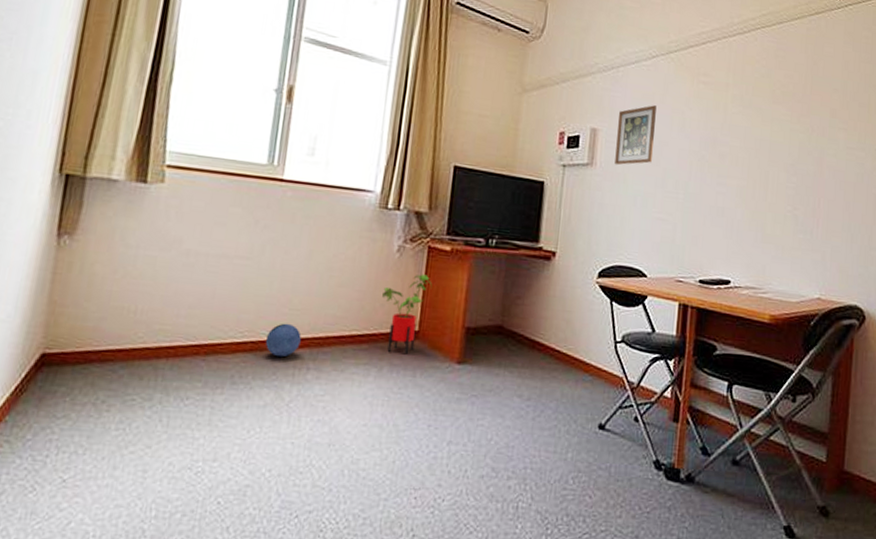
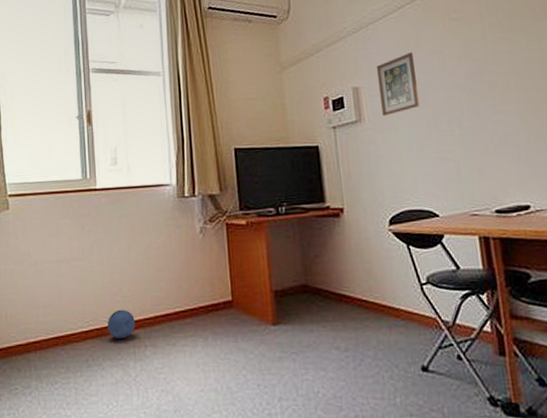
house plant: present [382,274,432,355] -> none [195,249,236,323]

